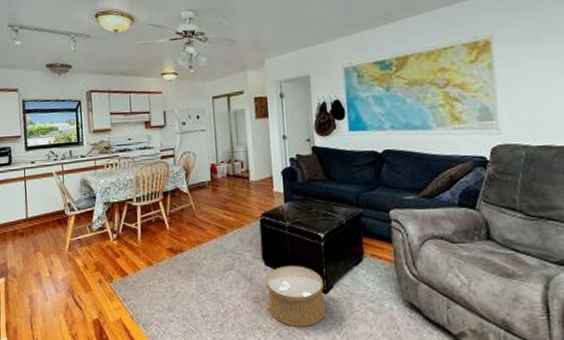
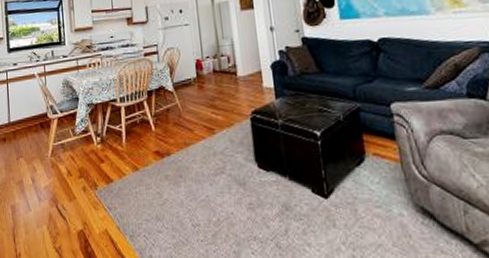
woven basket: present [266,266,327,327] -> none [260,168,329,237]

